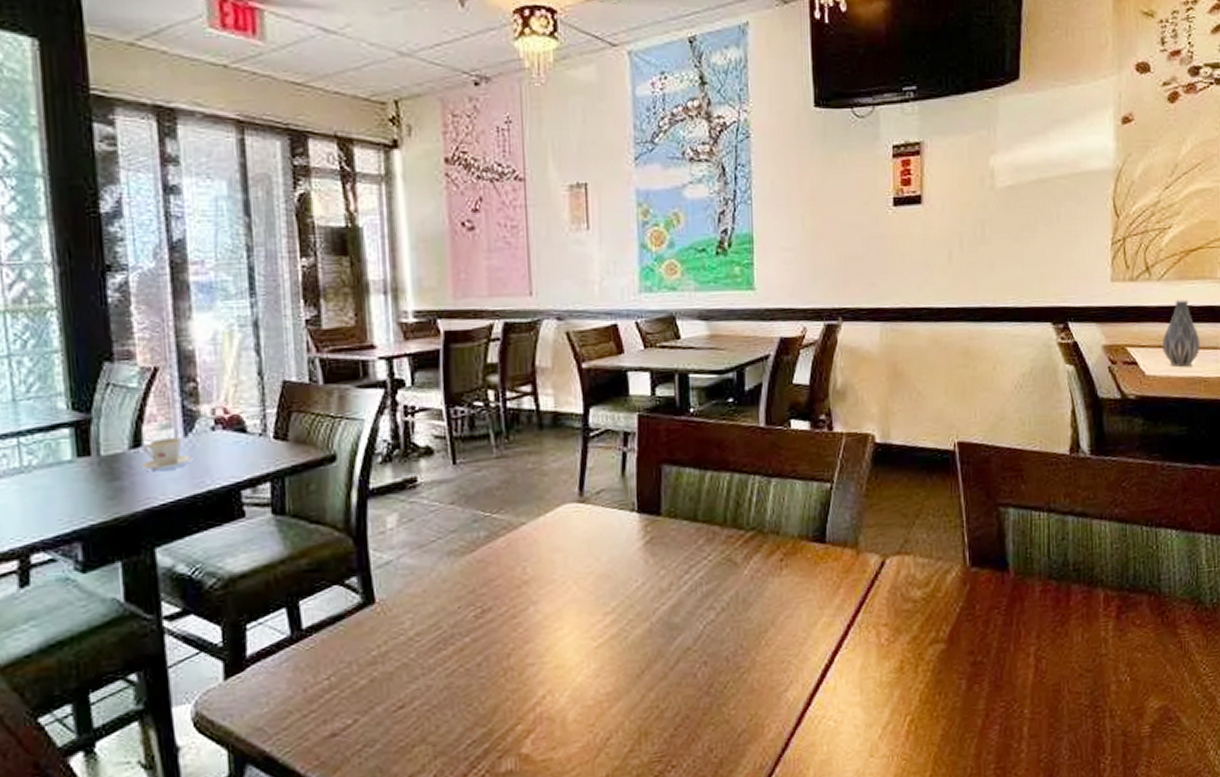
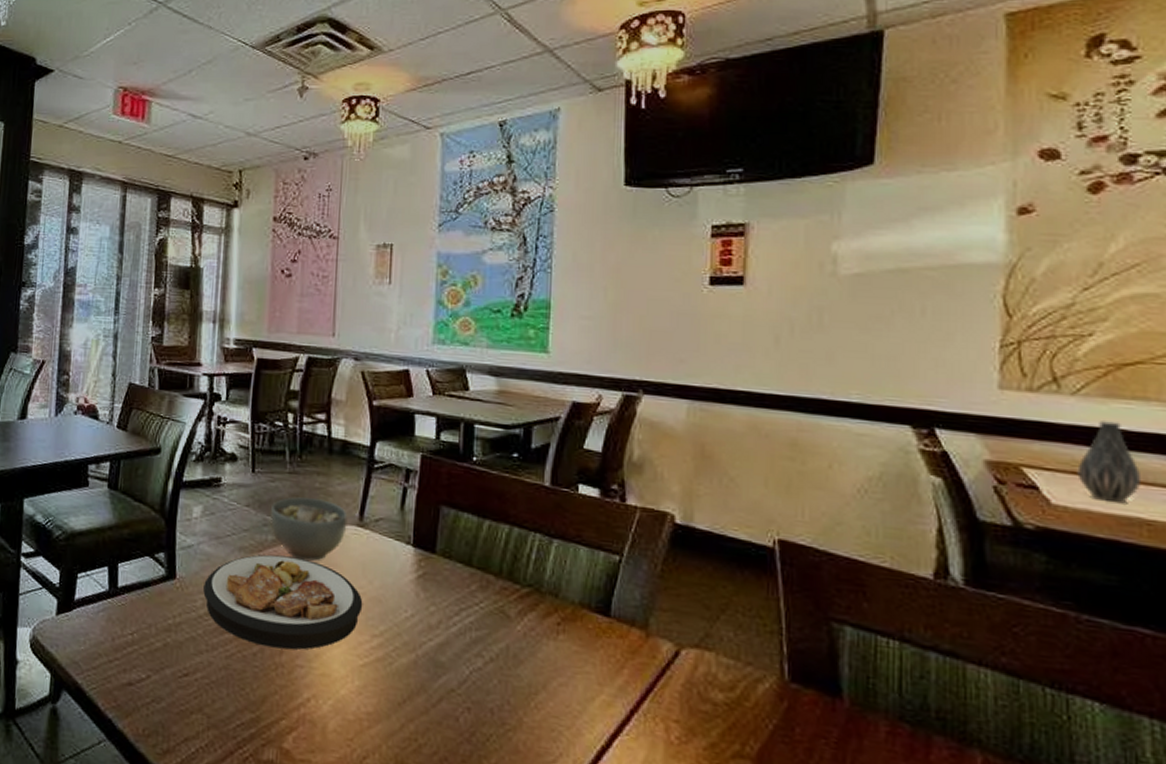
teacup: present [142,437,191,472] -> none [24,415,58,440]
plate: none [410,549,592,654] -> present [203,554,363,650]
soup bowl: none [479,481,567,551] -> present [270,497,348,561]

